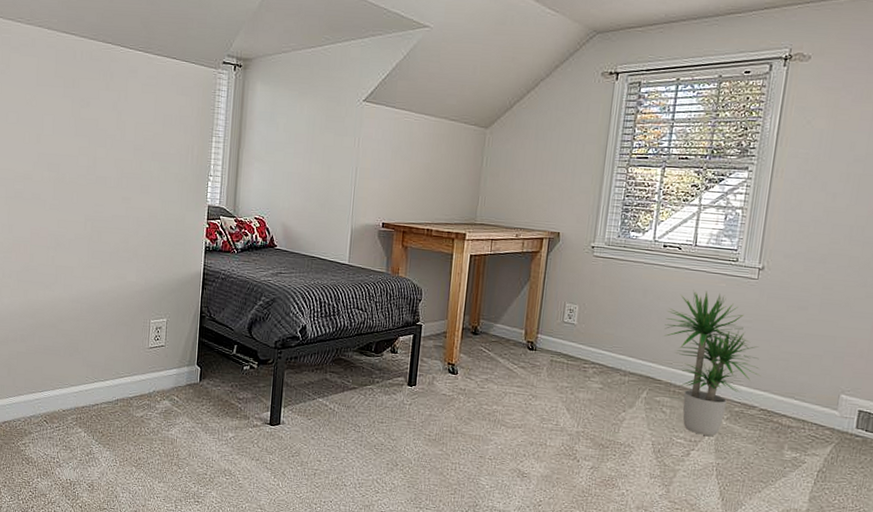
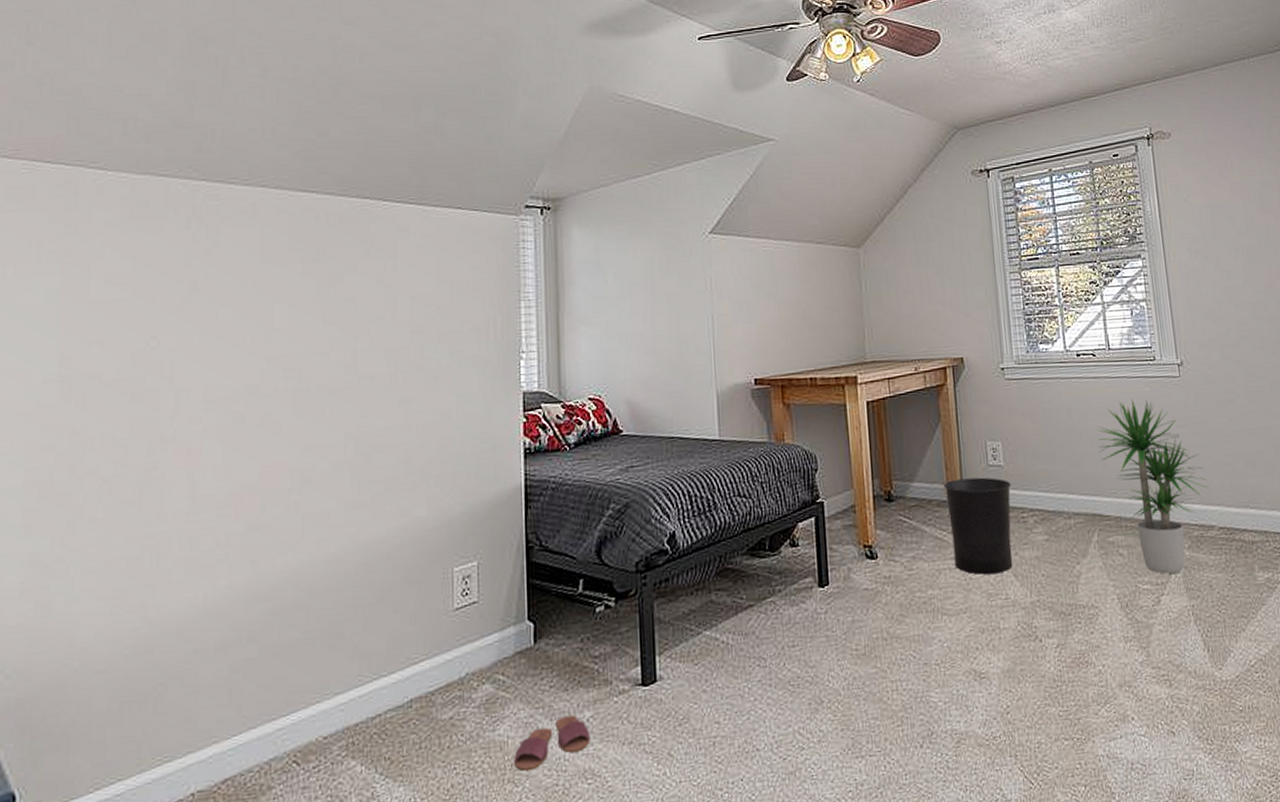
slippers: none [179,432,231,461] -> present [514,715,591,771]
waste bin: none [519,327,580,405] -> present [943,477,1013,575]

